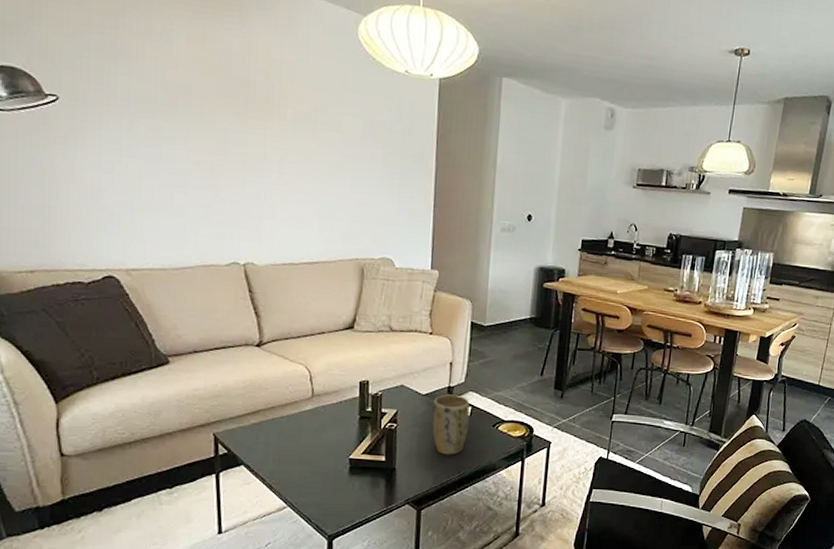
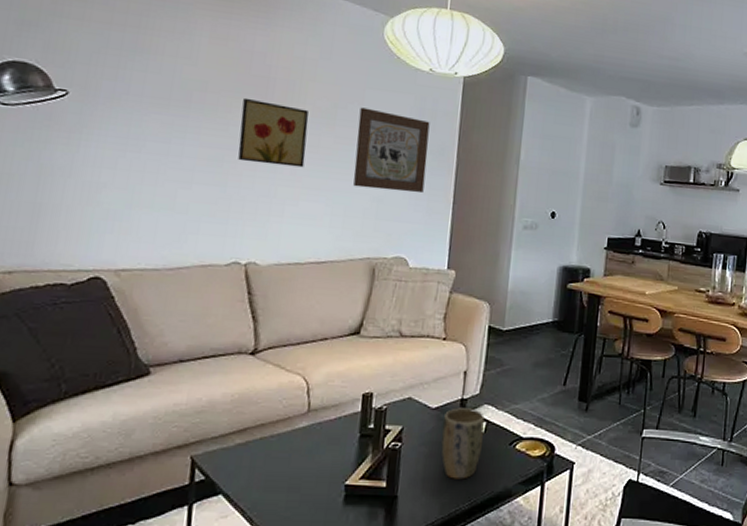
wall art: none [225,101,291,172] -> present [238,97,309,168]
wall art: none [337,111,408,197] -> present [353,107,430,193]

